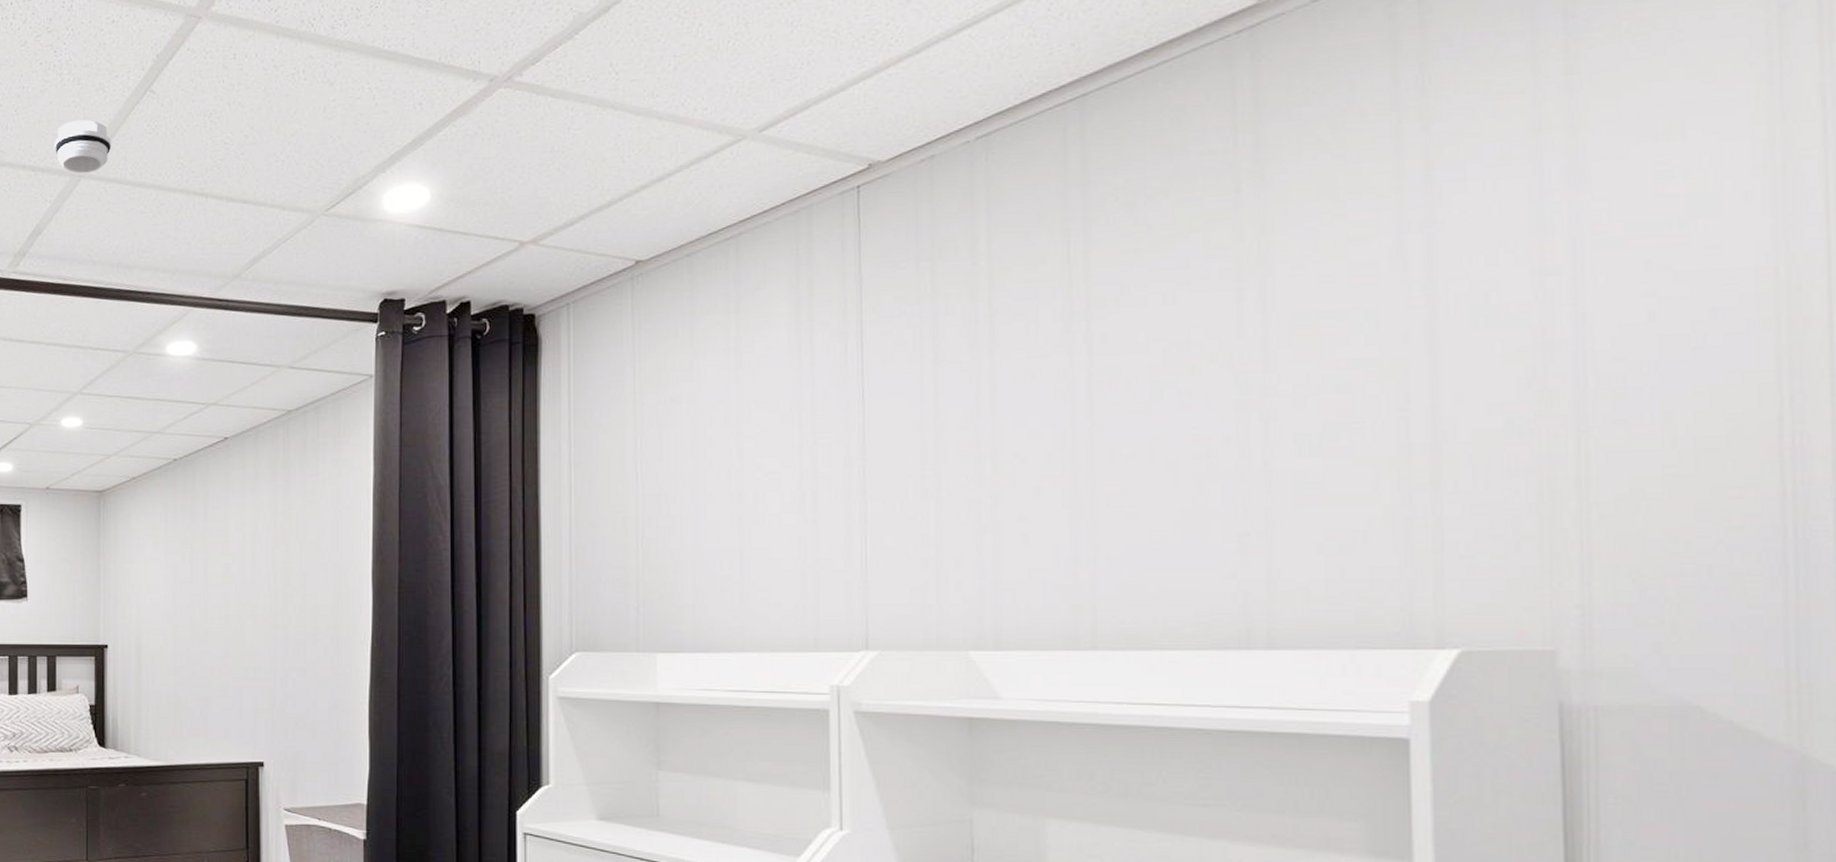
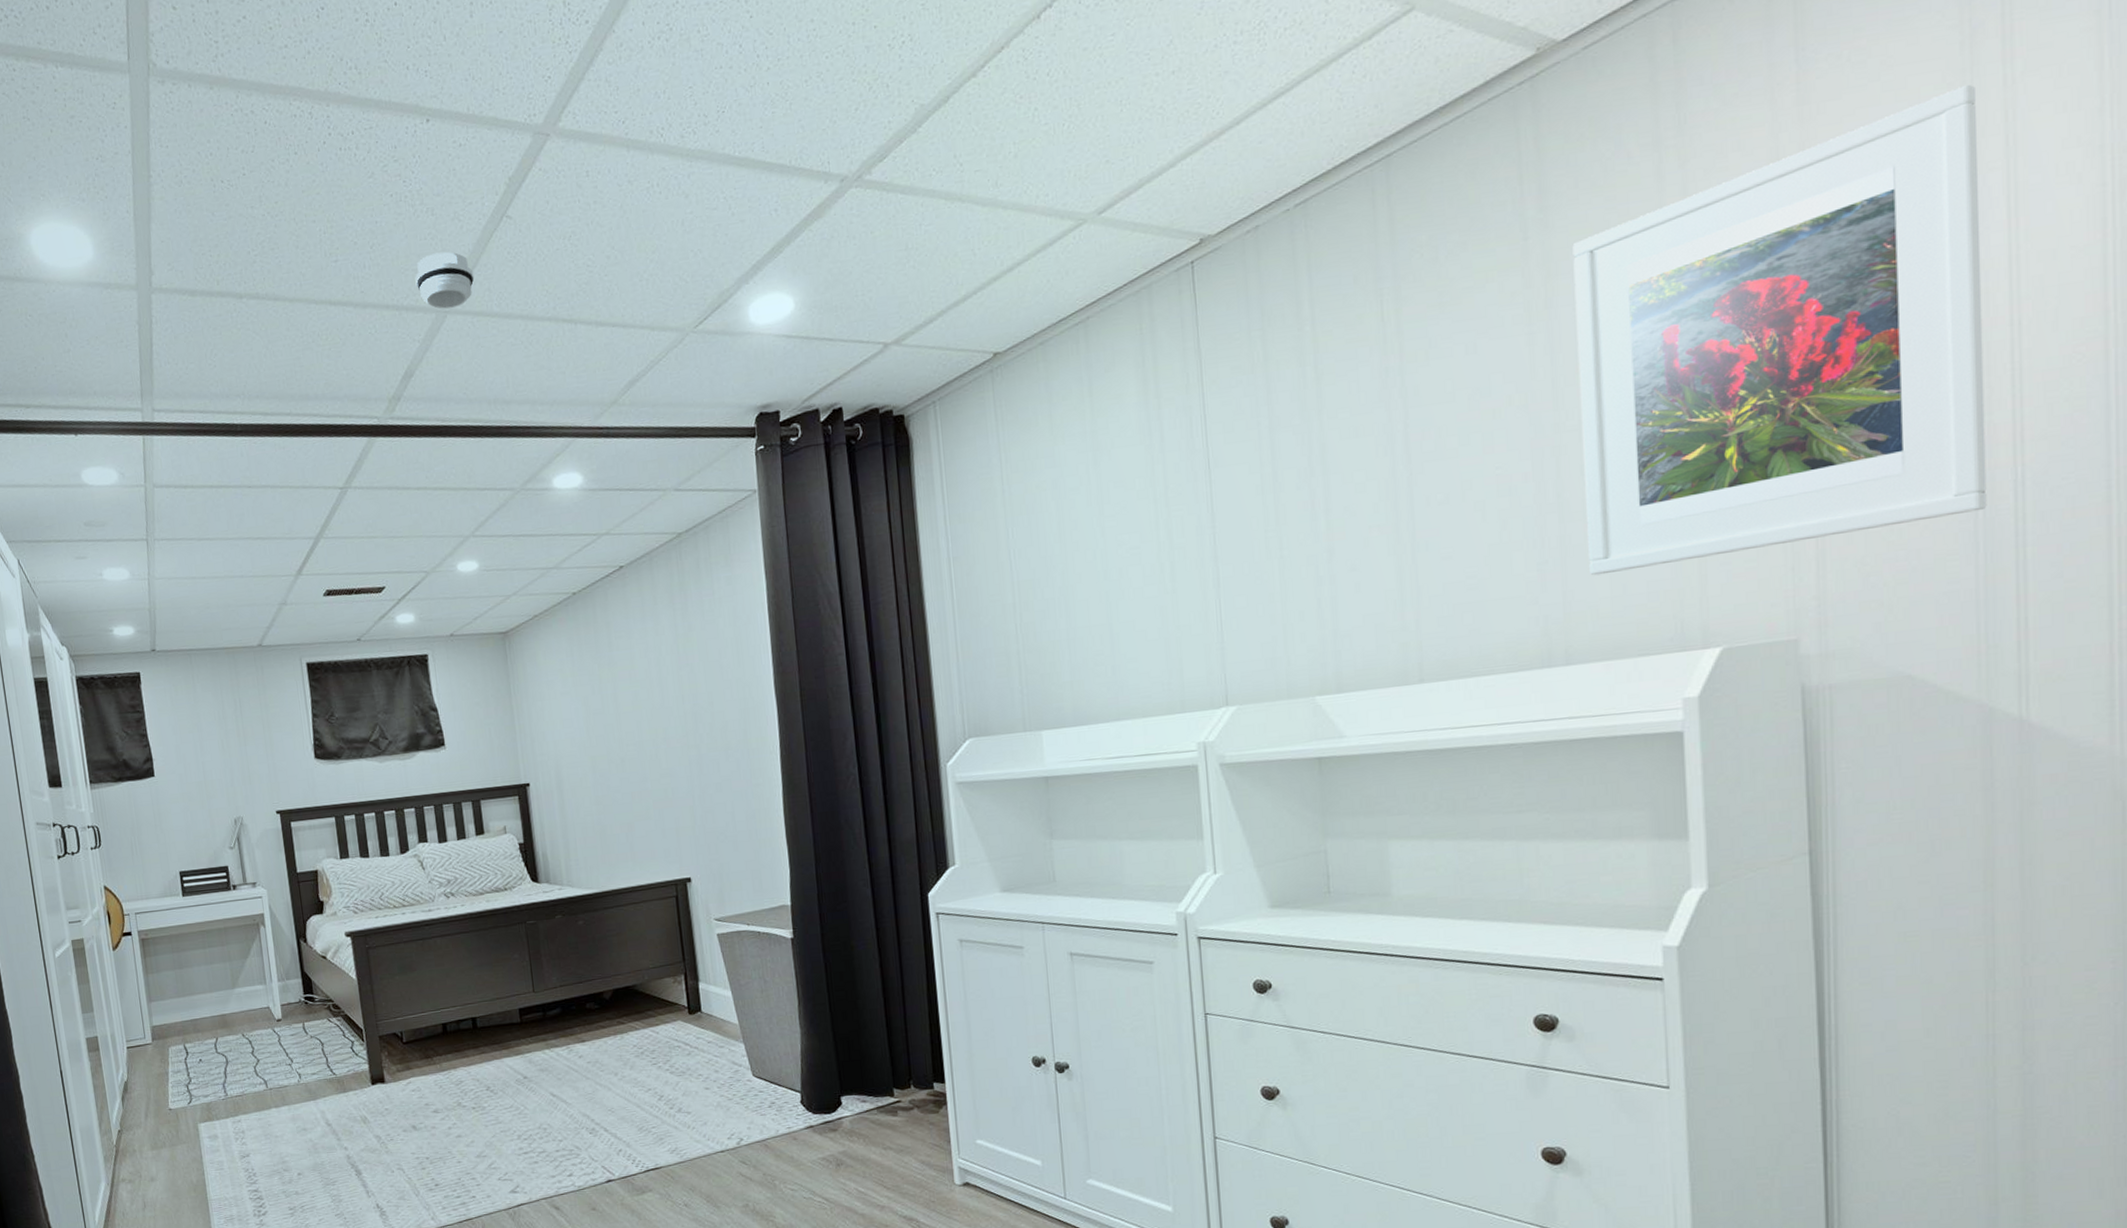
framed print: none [1292,65,1799,555] -> present [1572,84,1987,576]

